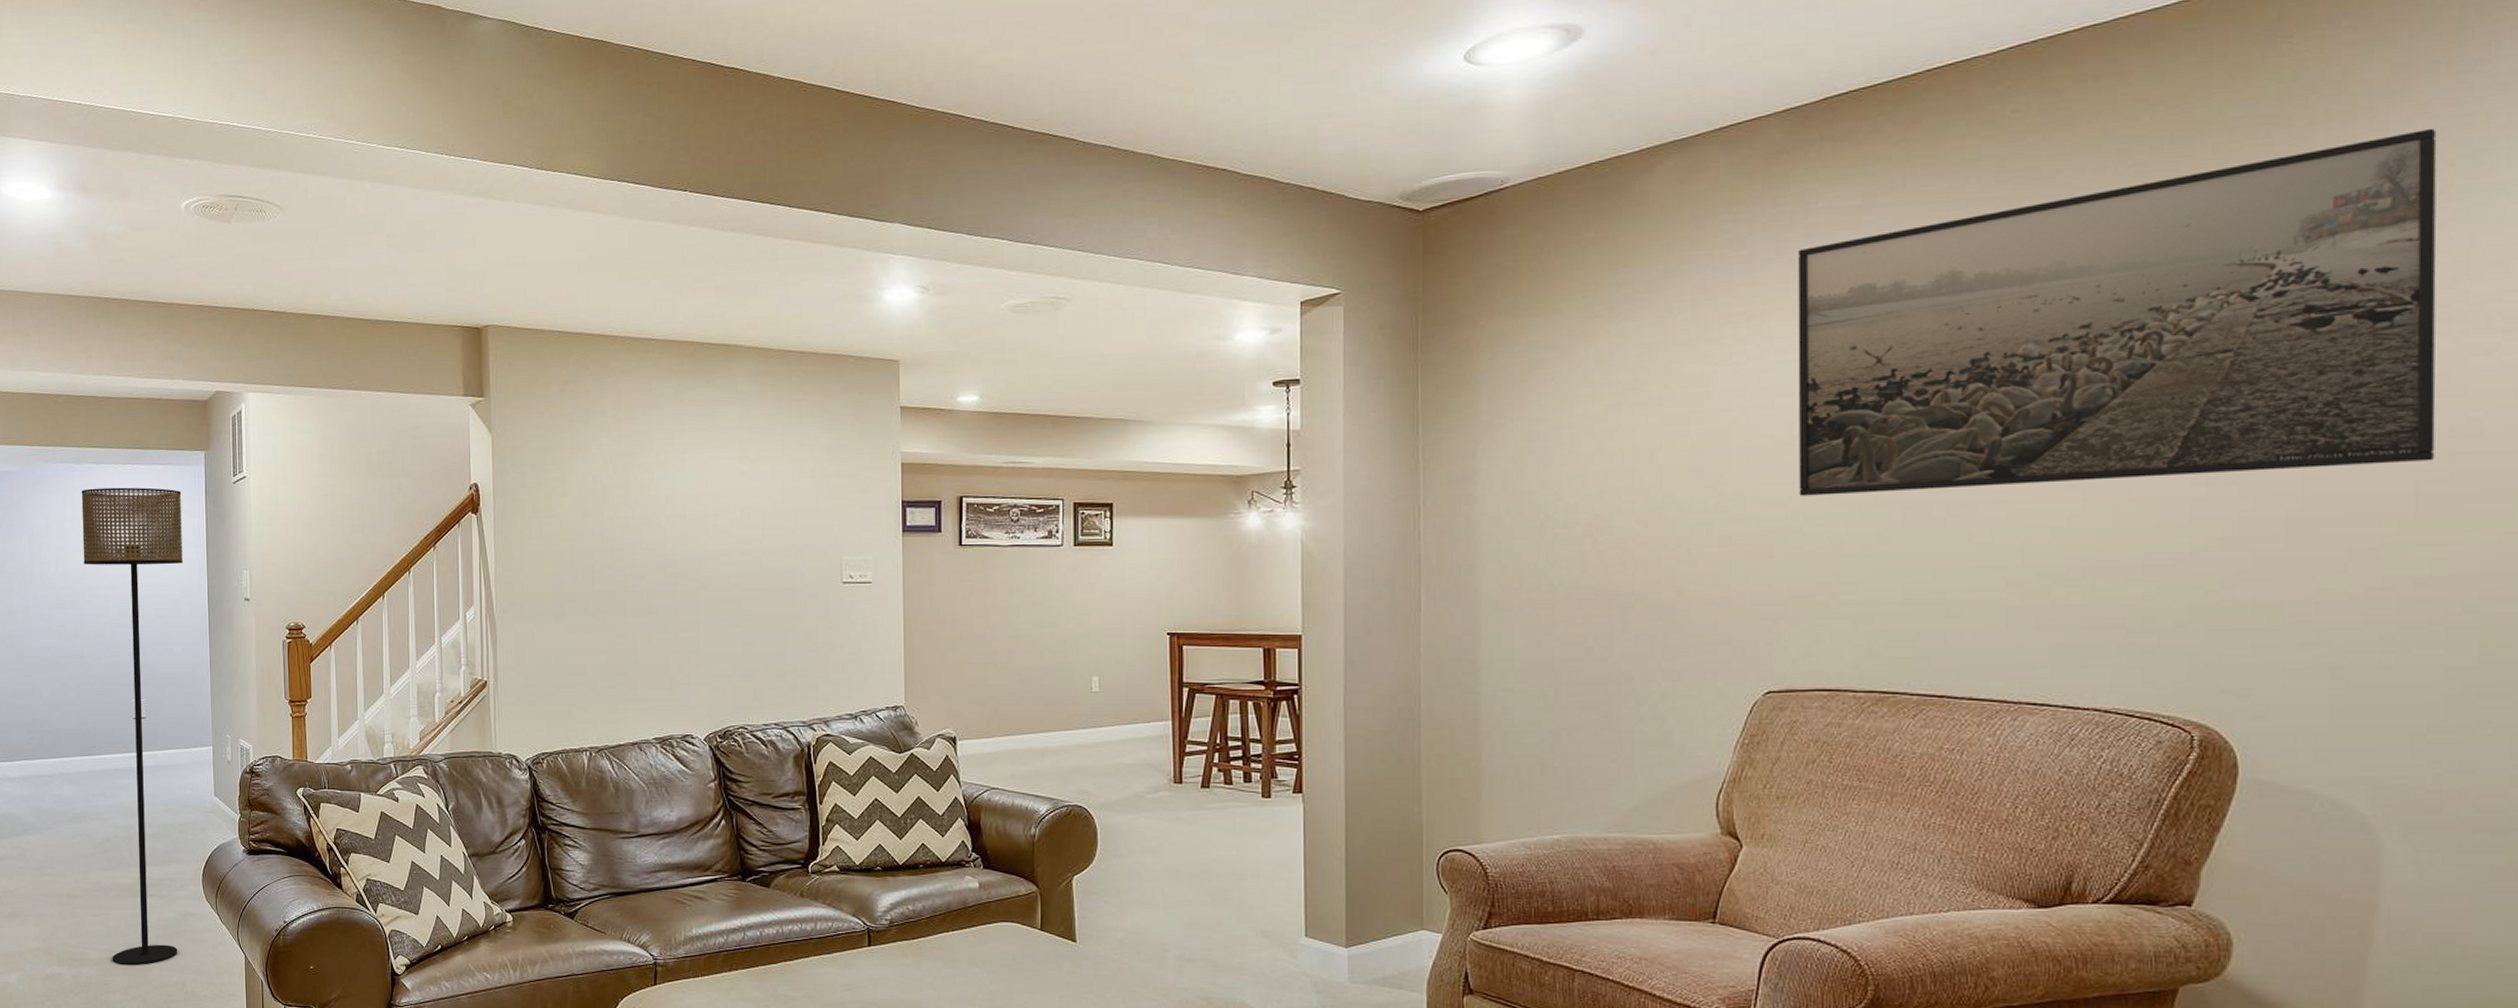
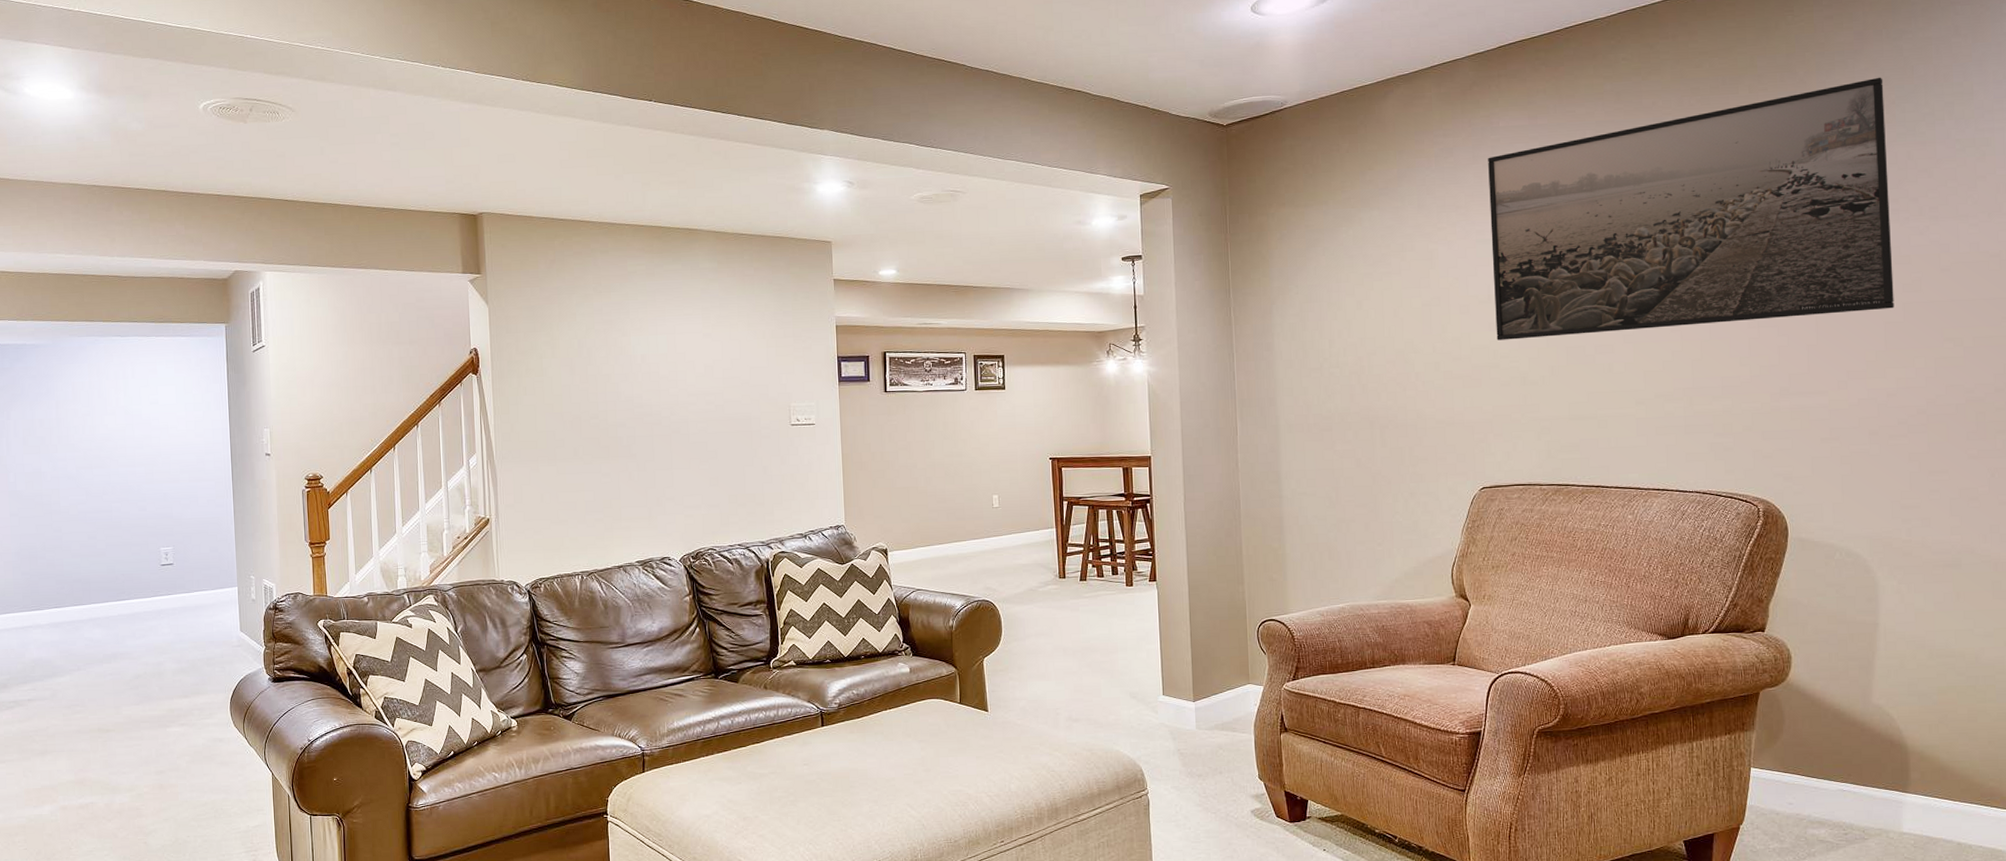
floor lamp: present [81,487,183,966] -> none [107,357,208,791]

